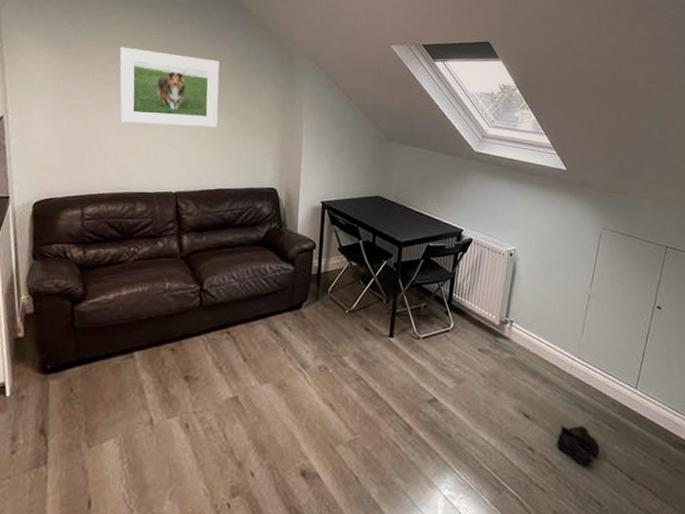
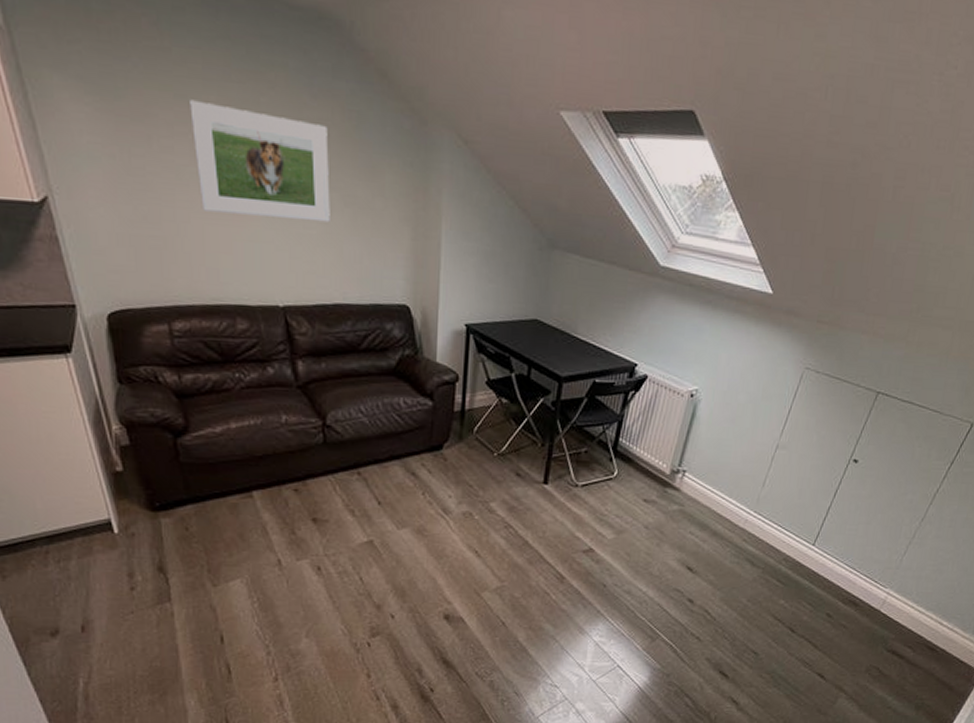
boots: present [556,424,600,465] -> none [718,577,765,618]

